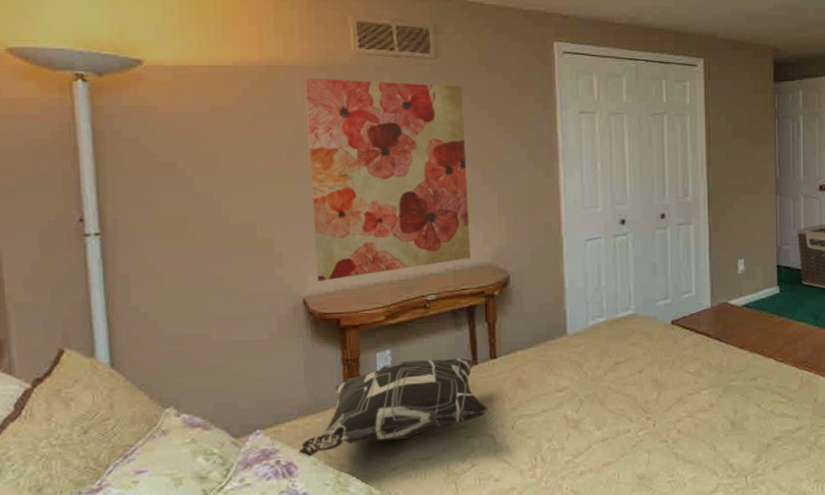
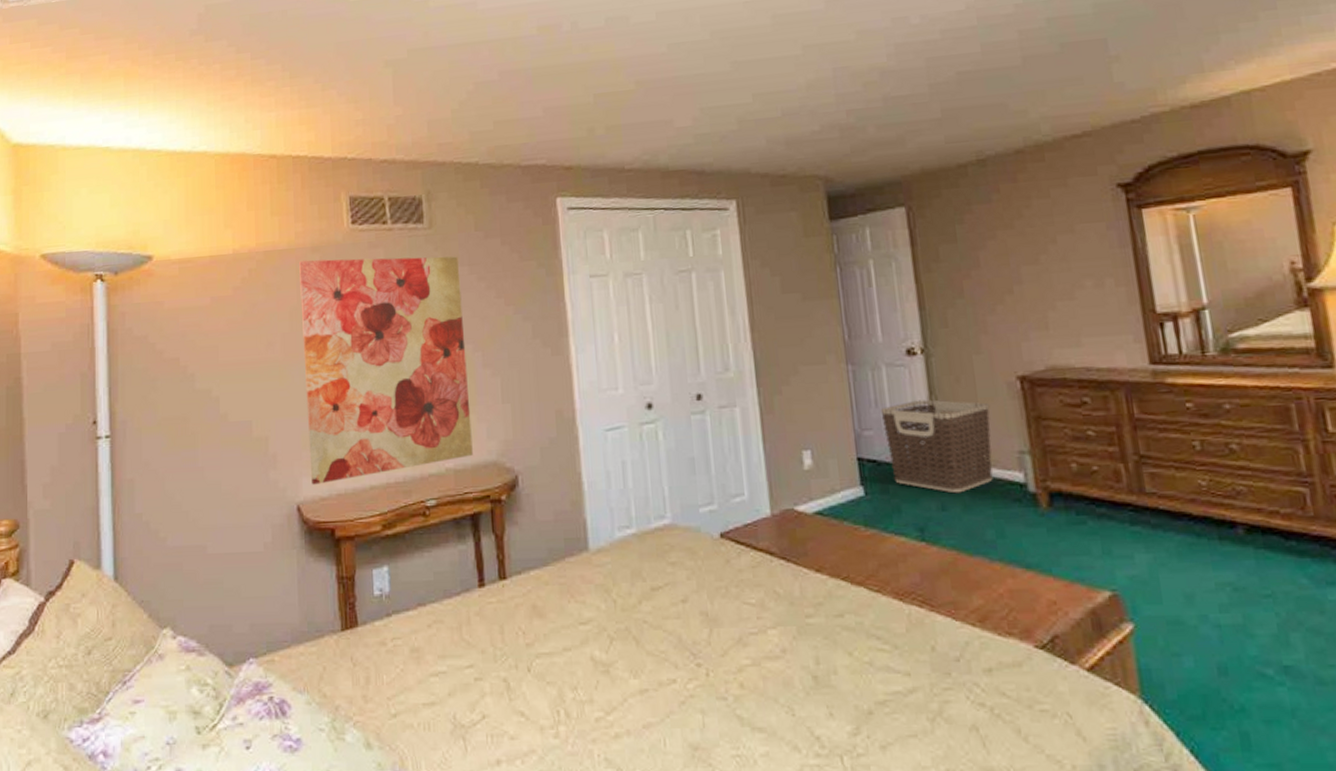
decorative pillow: present [299,358,488,457] -> none [292,577,499,694]

